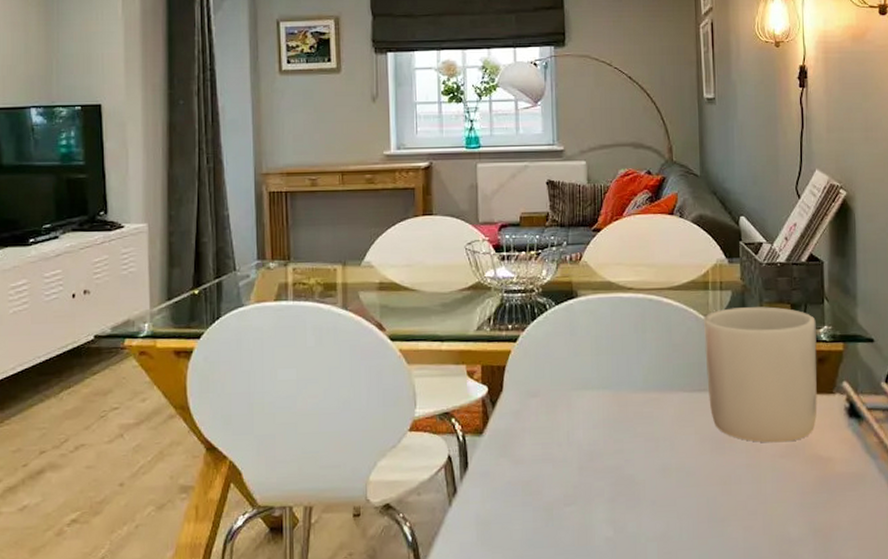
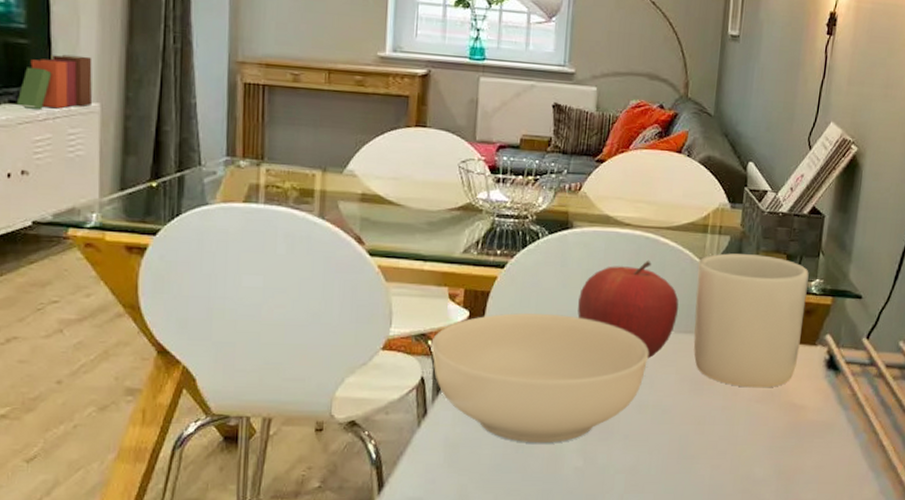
books: none [78,183,142,234] -> present [16,54,93,109]
bowl: none [454,383,666,515] -> present [431,313,650,444]
fruit: none [591,321,690,421] -> present [577,260,679,359]

